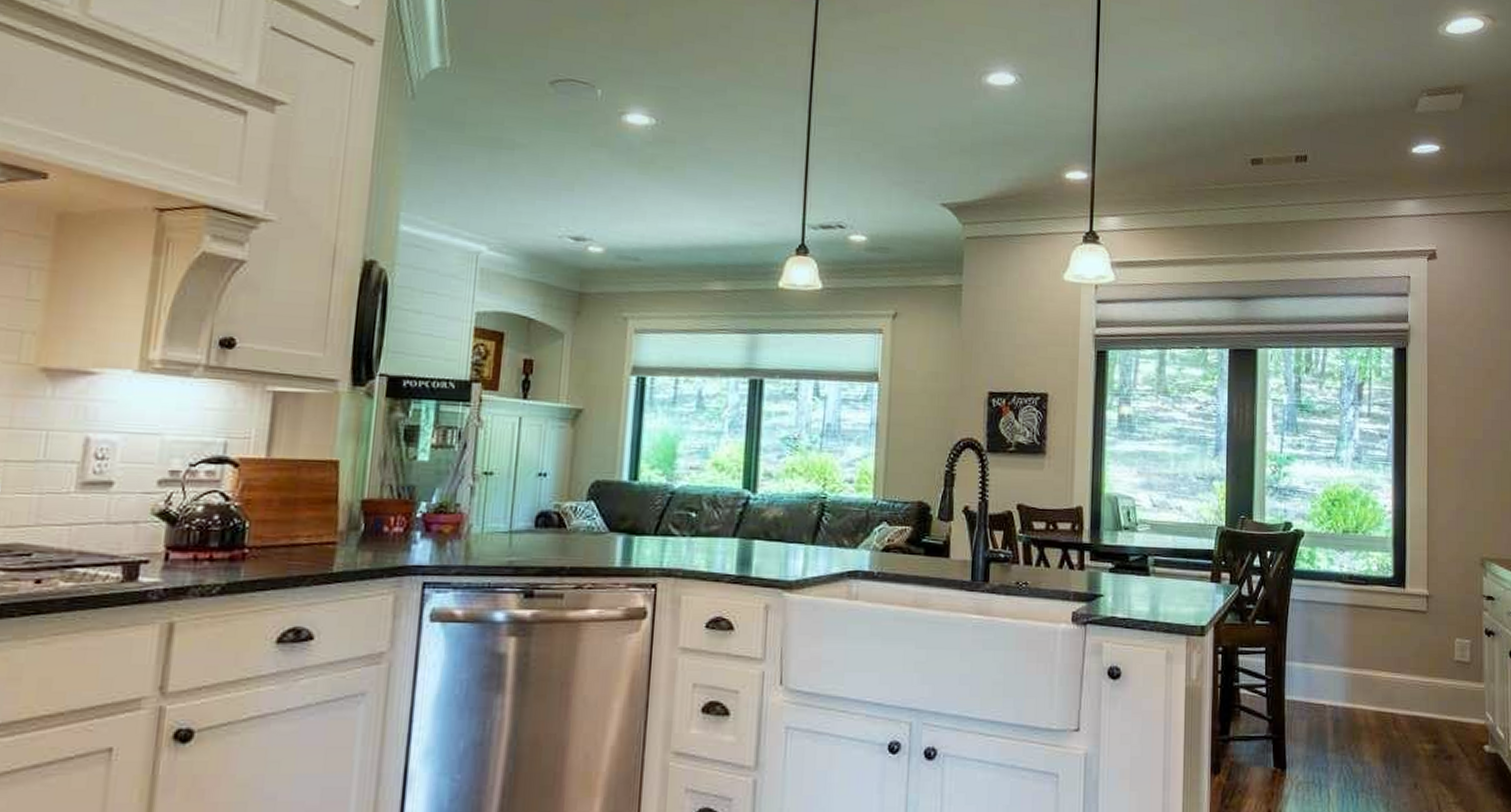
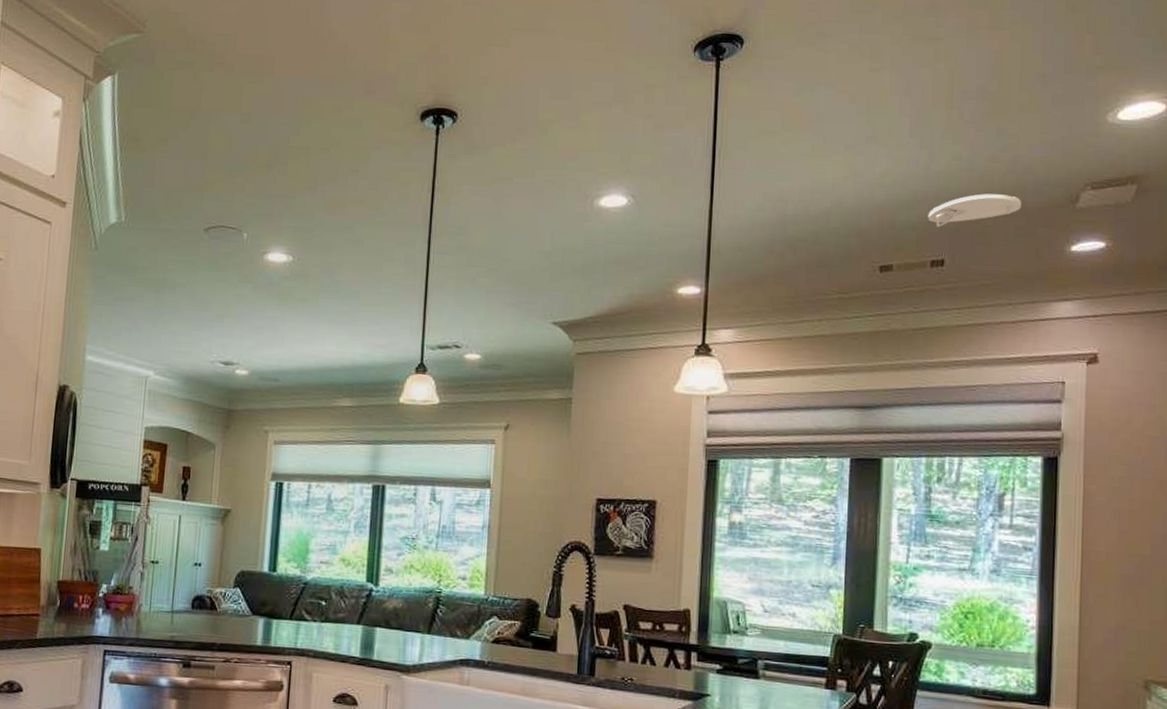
smoke detector: none [1292,93,1370,124] -> present [928,193,1021,227]

